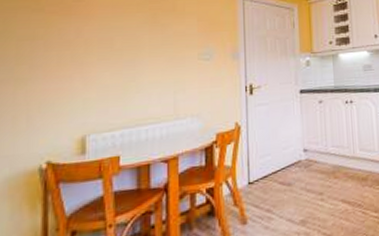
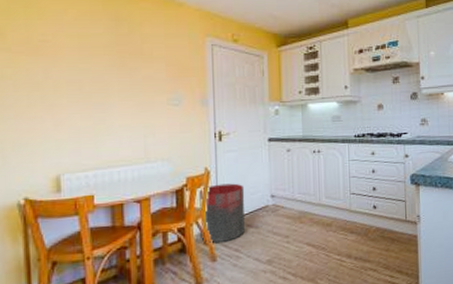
trash can: none [229,138,278,204] -> present [199,183,246,244]

